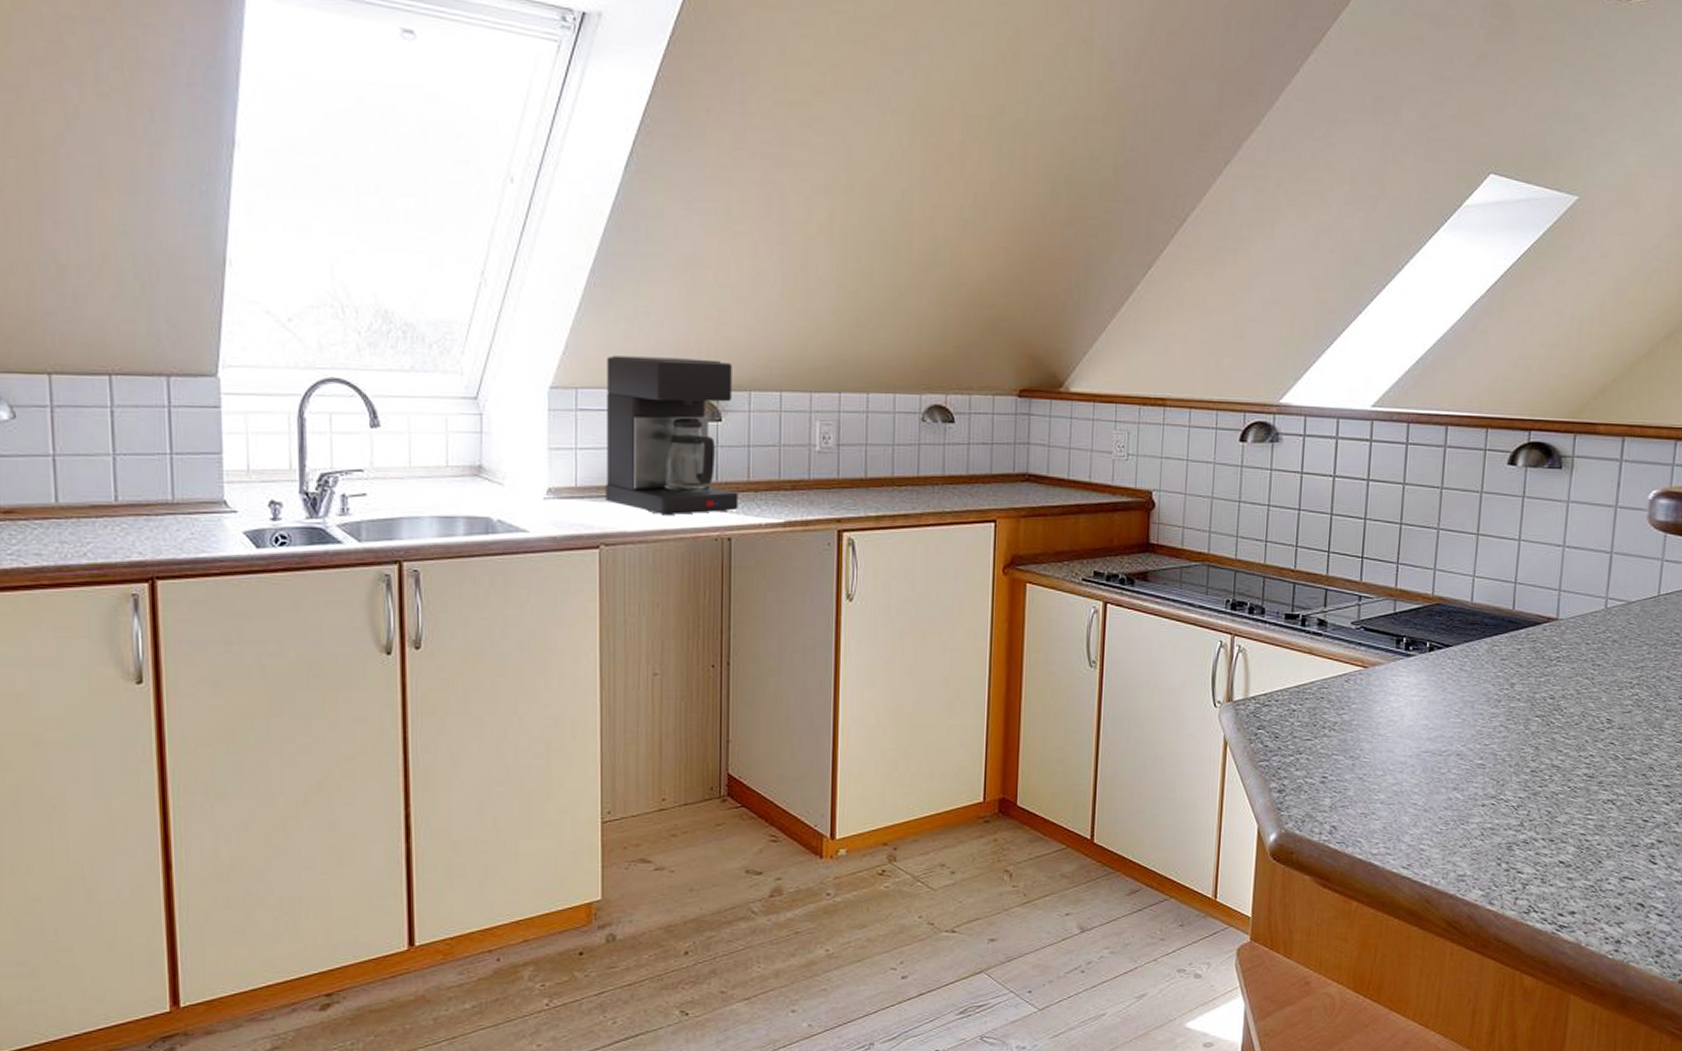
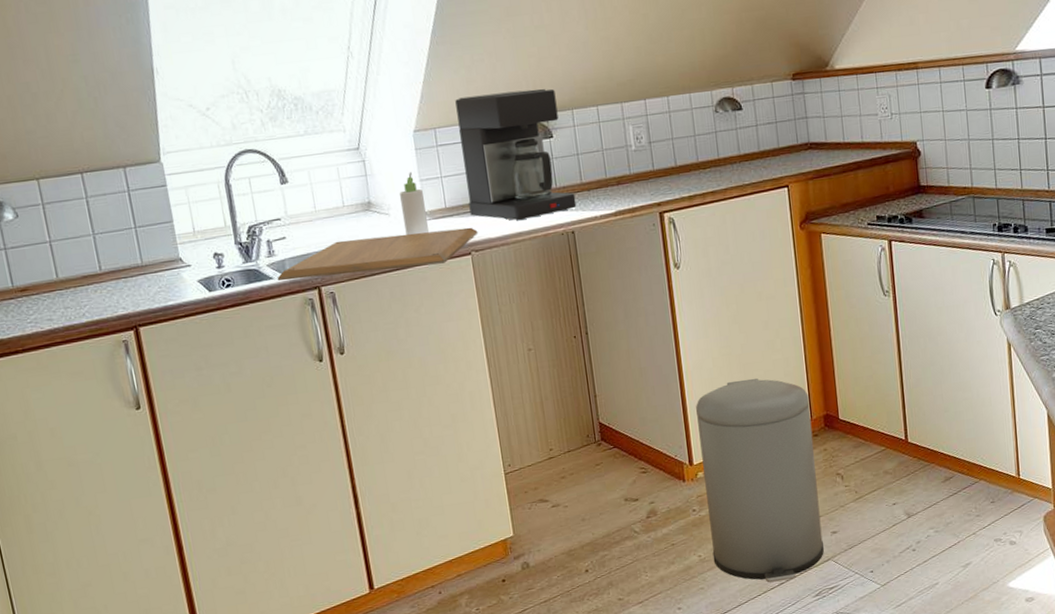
chopping board: none [347,508,612,554] -> present [277,227,478,282]
bottle: none [521,437,552,515] -> present [400,172,430,235]
pedal bin: none [843,744,985,992] -> present [696,378,824,583]

